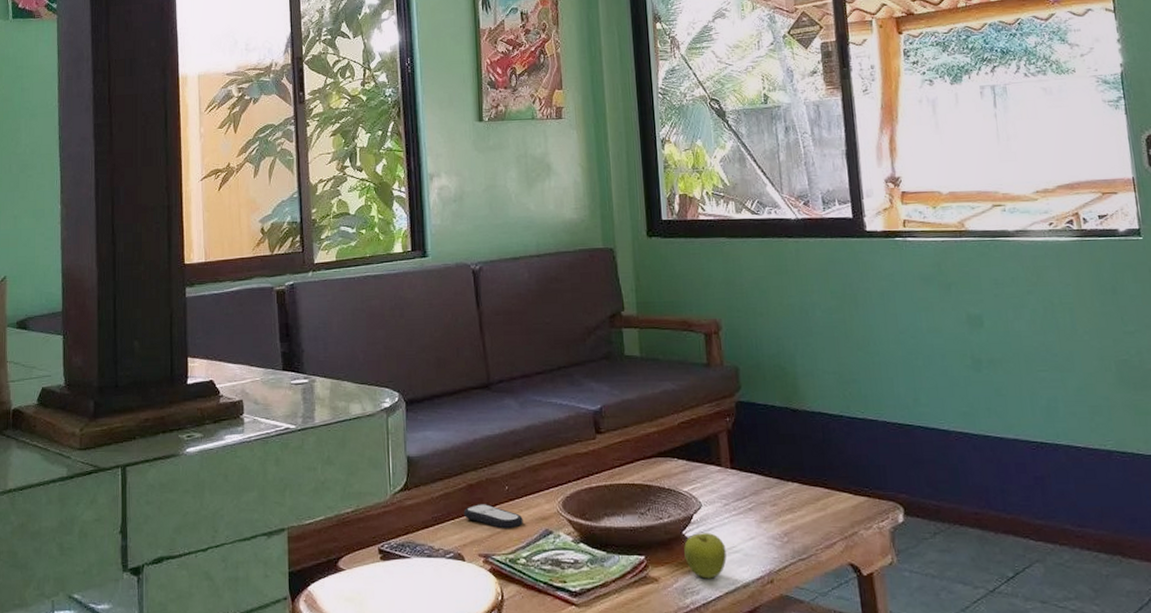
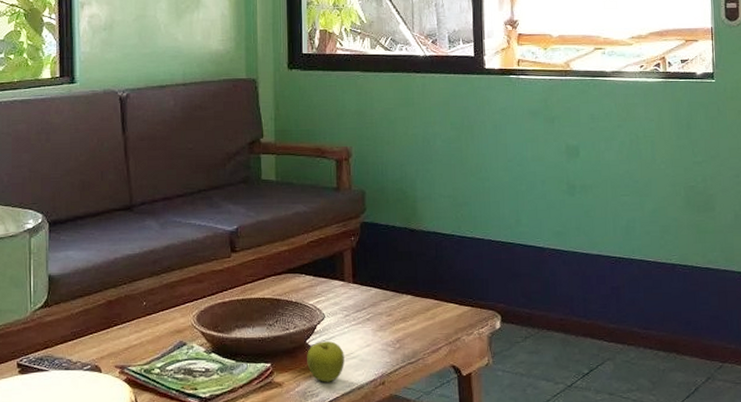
remote control: present [463,504,523,529] -> none [101,319,159,342]

